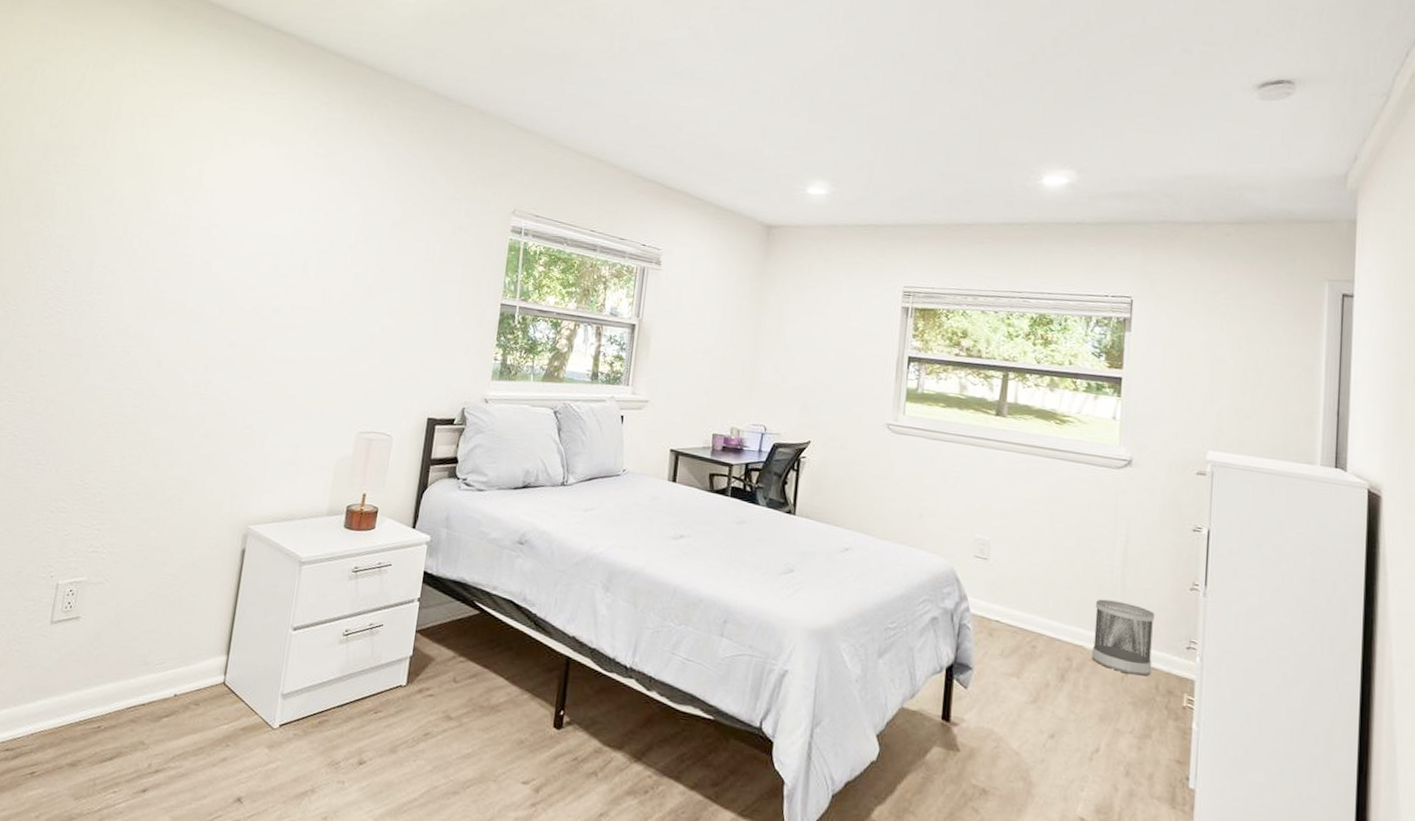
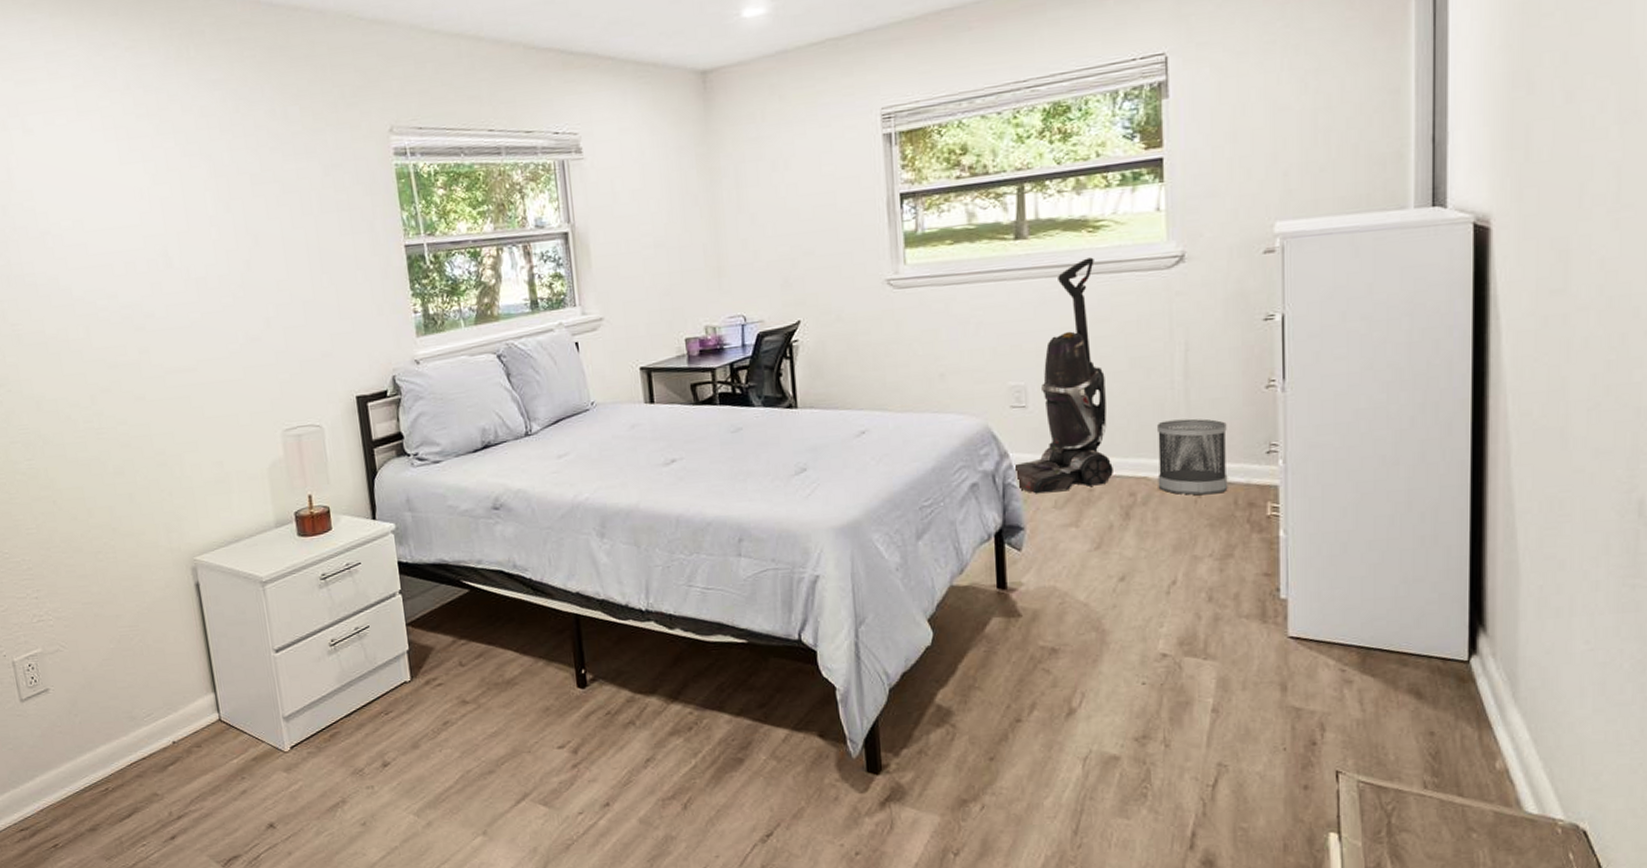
vacuum cleaner: none [970,444,1058,645] -> present [1015,257,1113,494]

